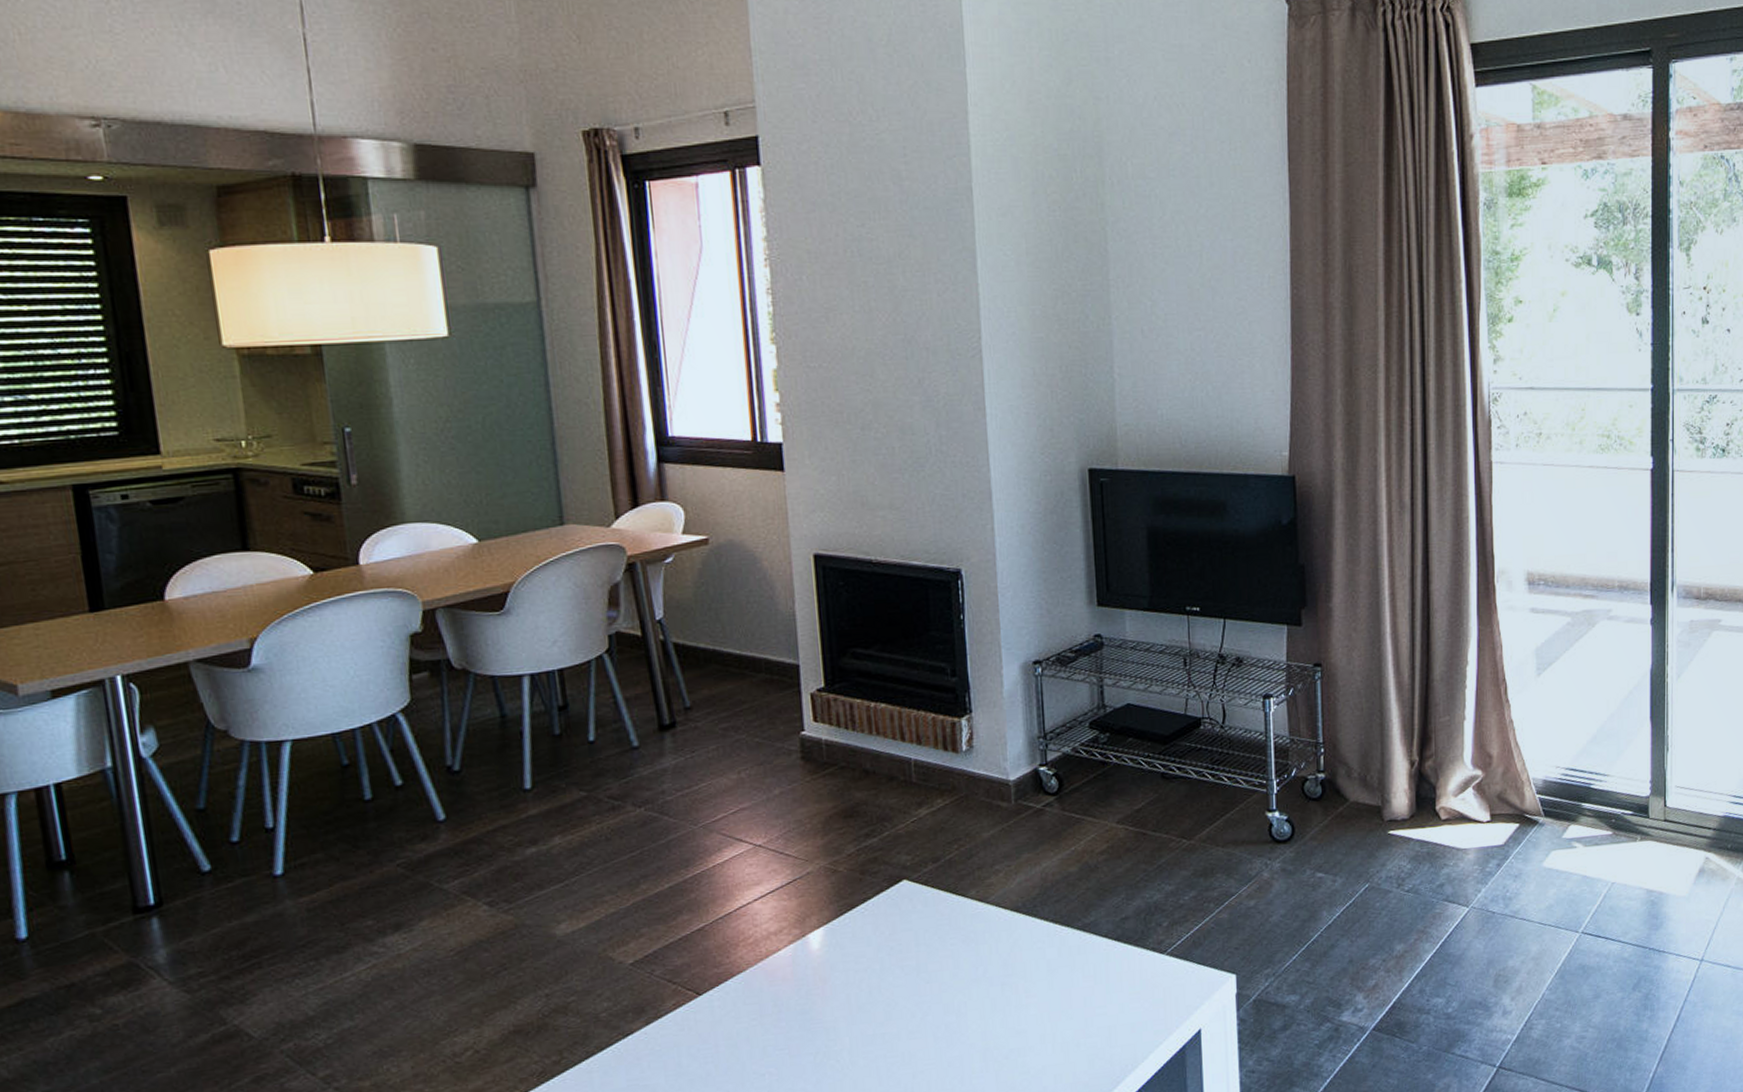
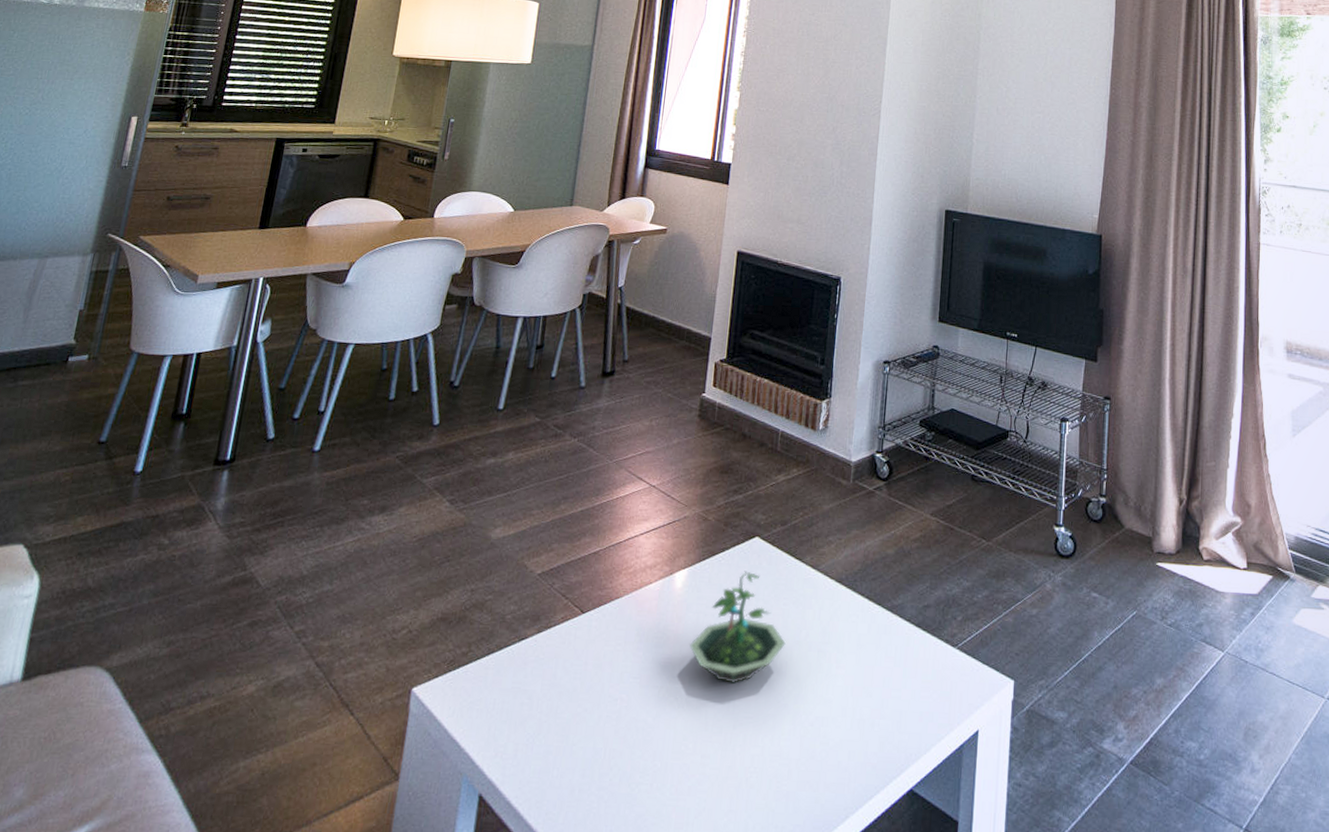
terrarium: none [843,917,961,1035] -> present [689,571,786,683]

